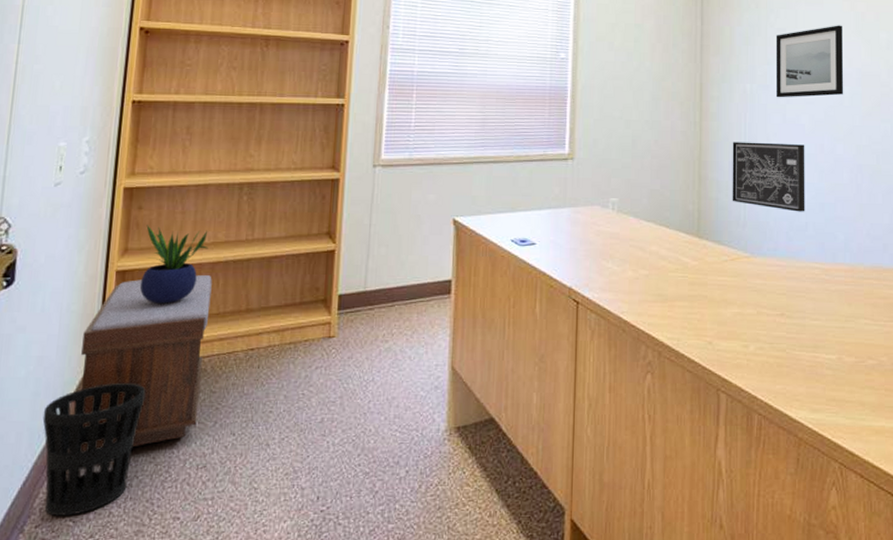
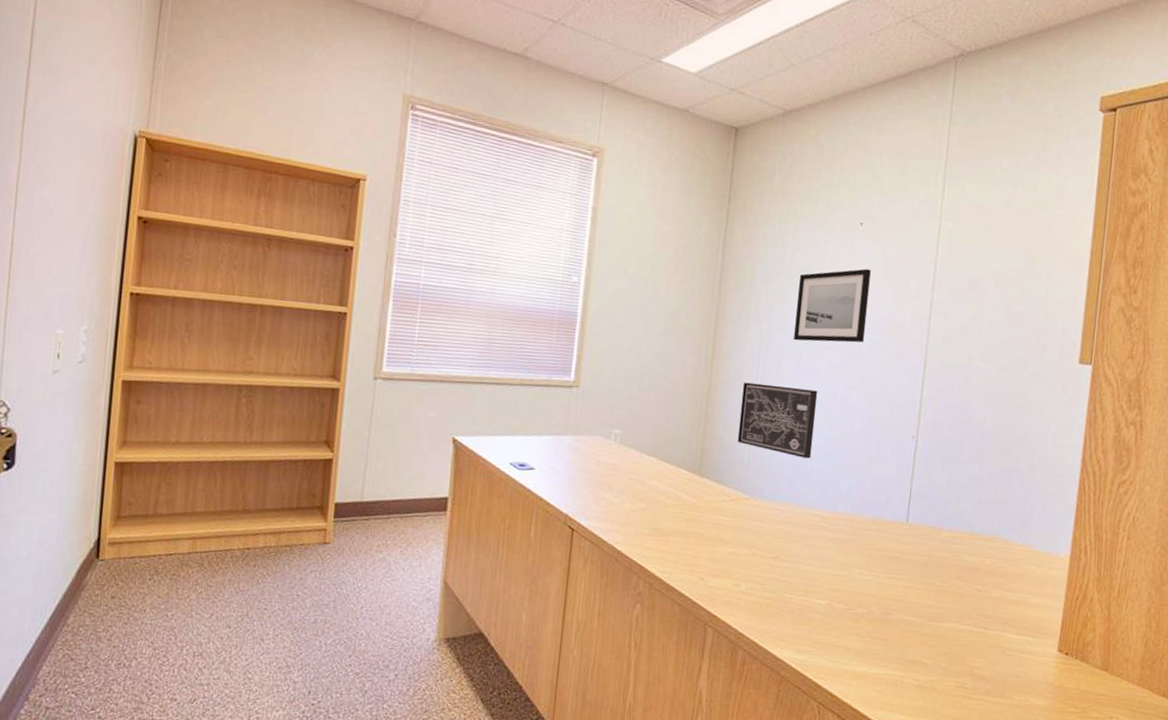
wastebasket: present [42,382,146,516] -> none [44,569,145,689]
bench: present [81,275,212,452] -> none [81,472,210,631]
potted plant: present [140,225,208,304] -> none [138,419,207,498]

